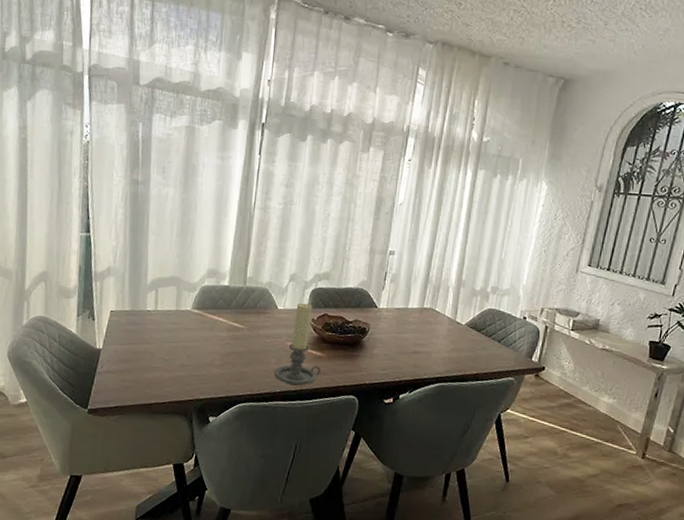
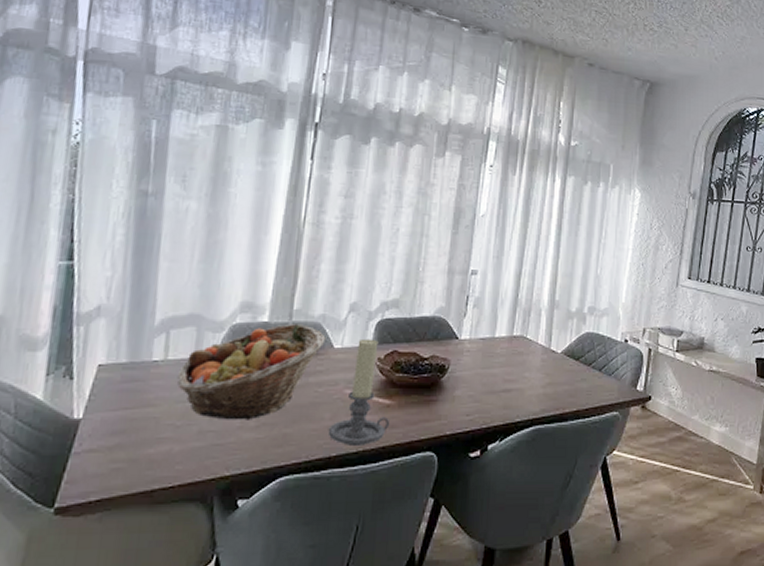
fruit basket: none [164,288,272,360] -> present [176,324,326,420]

